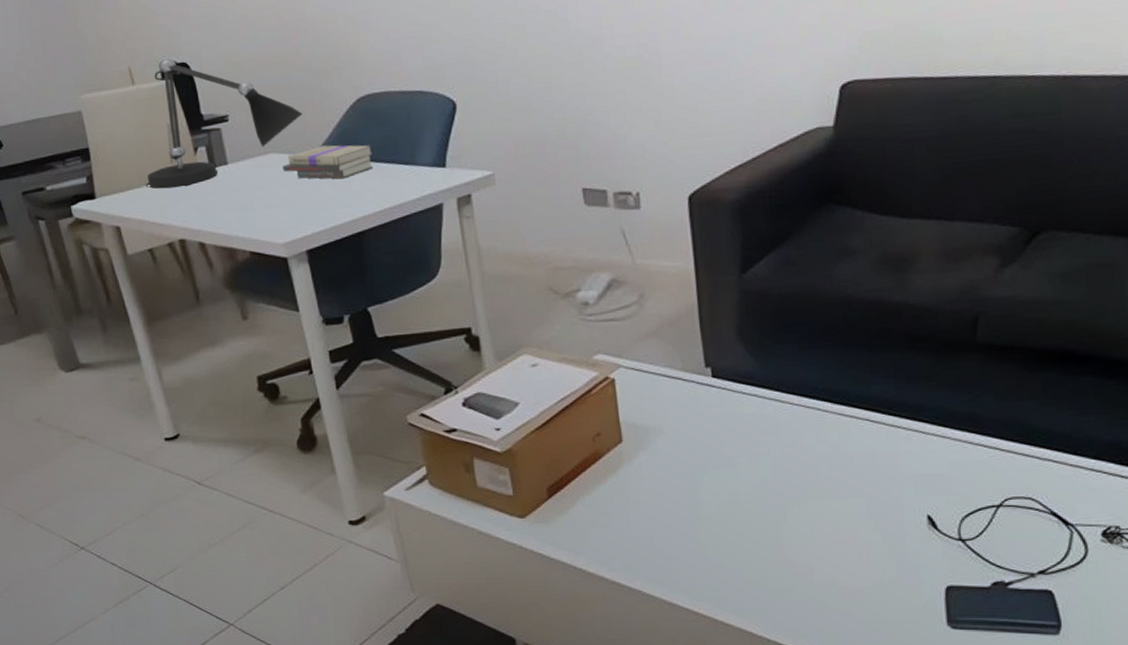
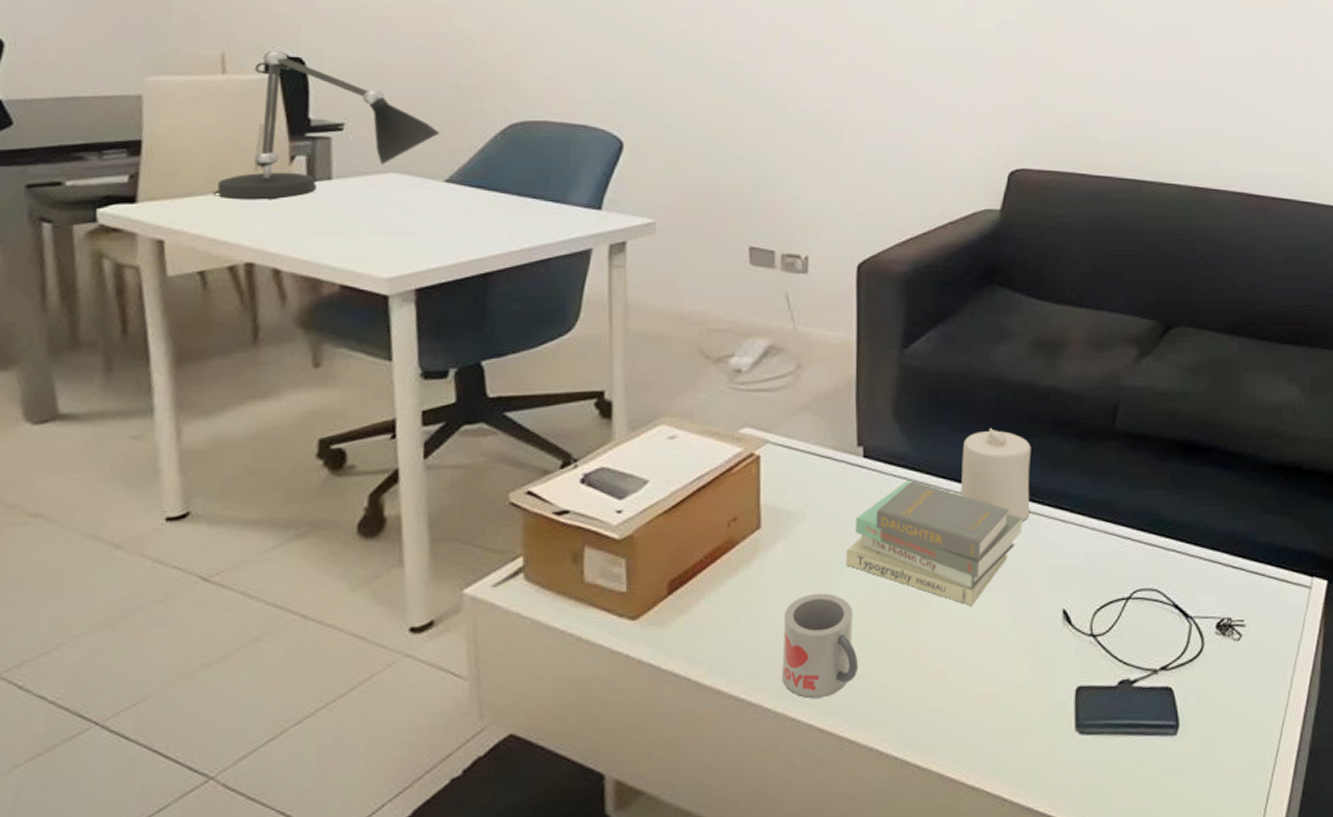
books: present [282,145,372,180] -> none [402,171,518,211]
mug: none [653,498,726,586] -> present [783,593,859,698]
books: none [704,397,879,510] -> present [846,481,1022,605]
candle: none [810,345,887,433] -> present [960,427,1031,521]

